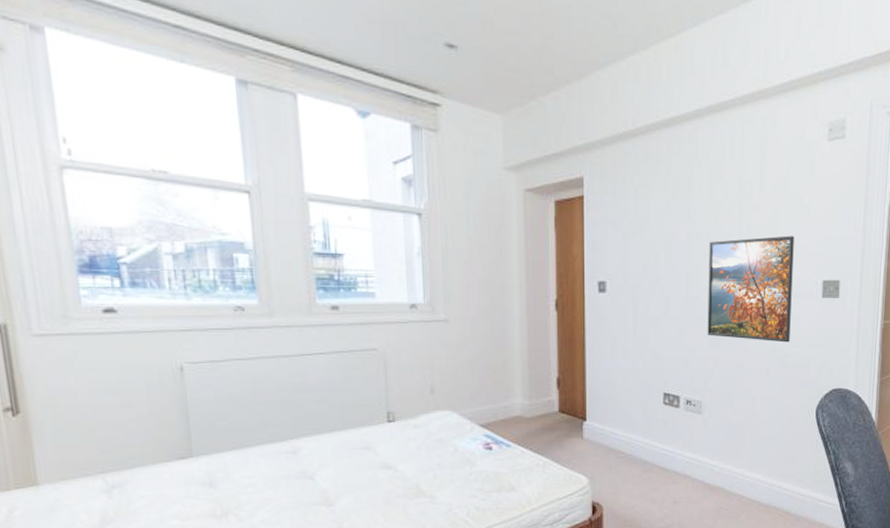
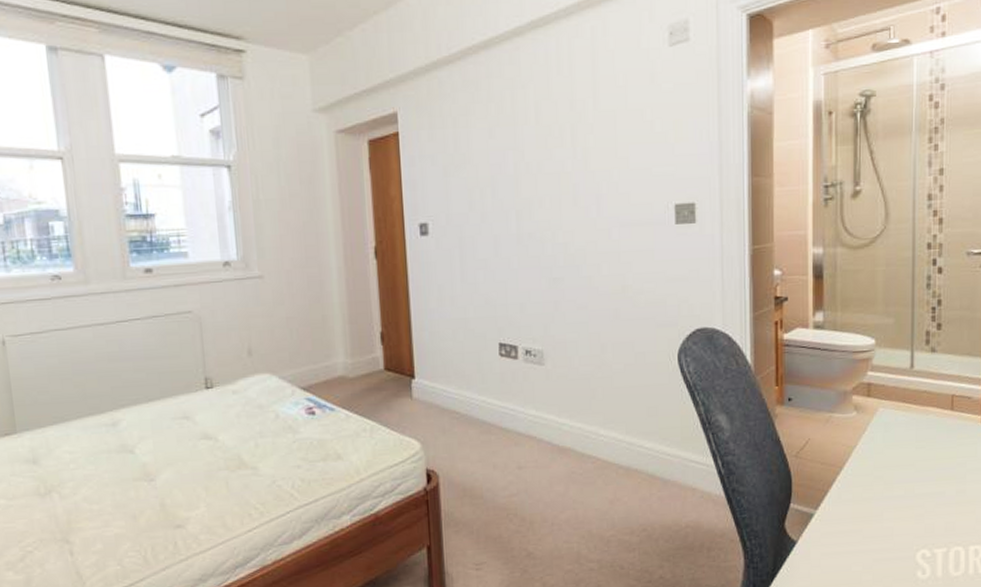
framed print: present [707,235,794,343] -> none [540,156,641,279]

